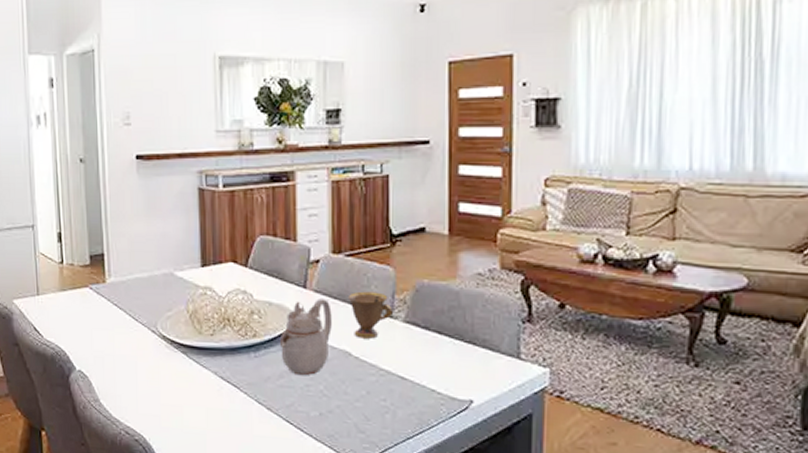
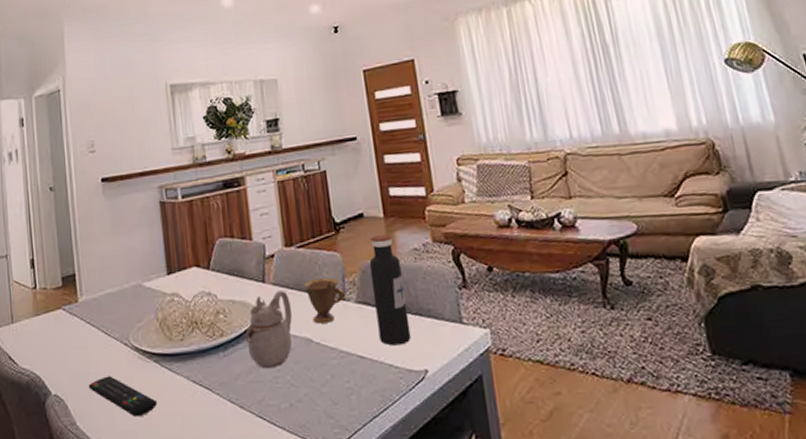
remote control: none [113,359,183,403] -> present [88,376,158,416]
water bottle: none [424,254,461,372] -> present [369,234,411,346]

